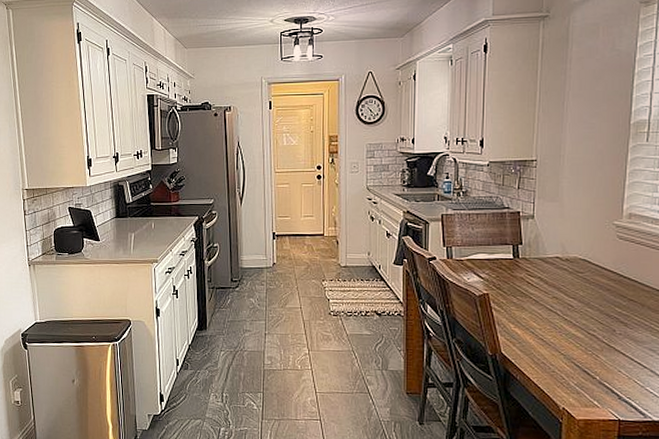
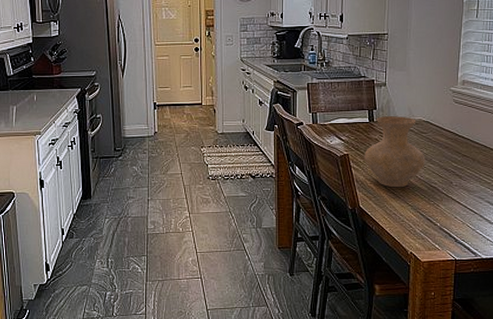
vase: none [508,252,582,334] -> present [364,116,426,188]

